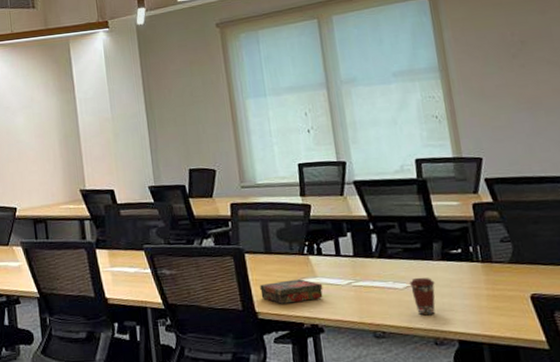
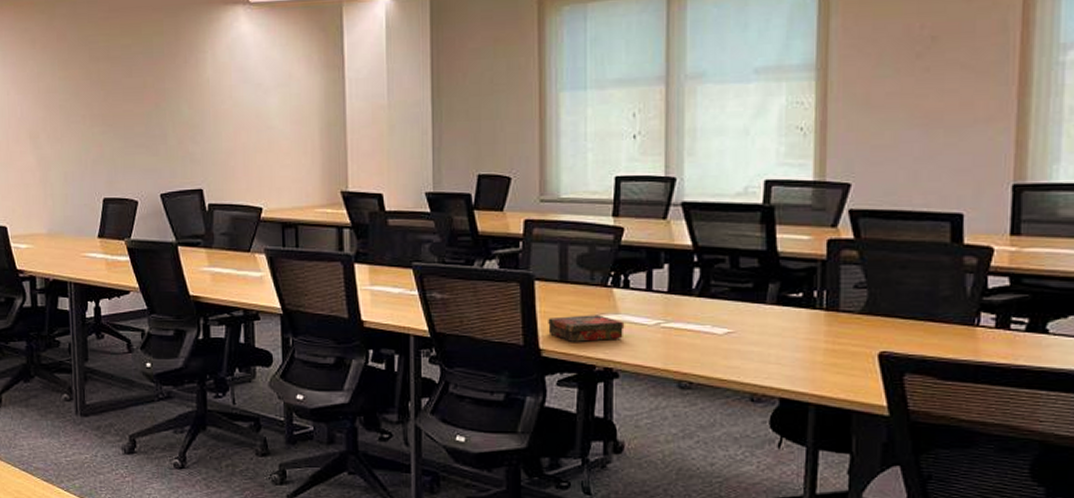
coffee cup: present [409,277,435,316] -> none [731,322,763,368]

